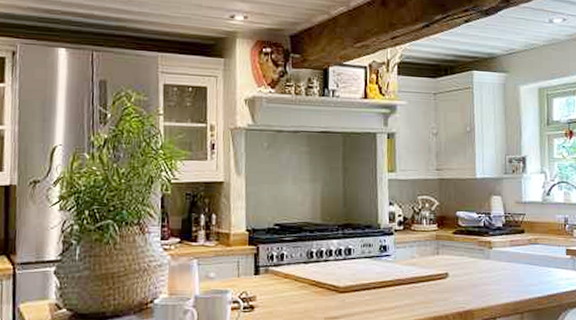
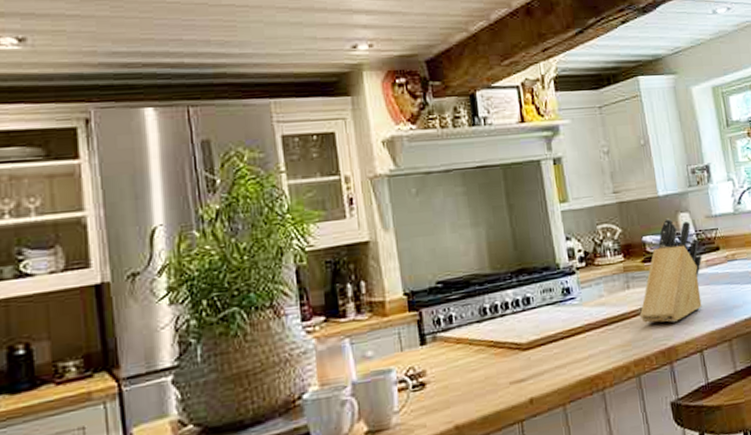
knife block: none [444,199,508,289] -> present [639,218,703,324]

